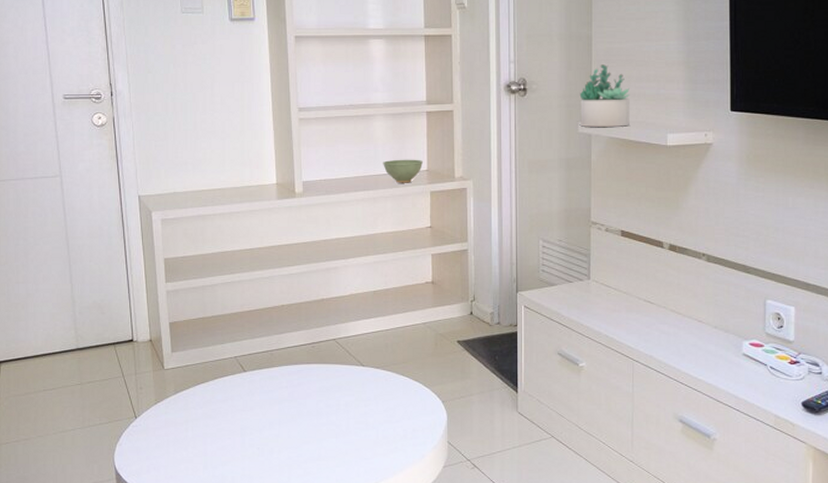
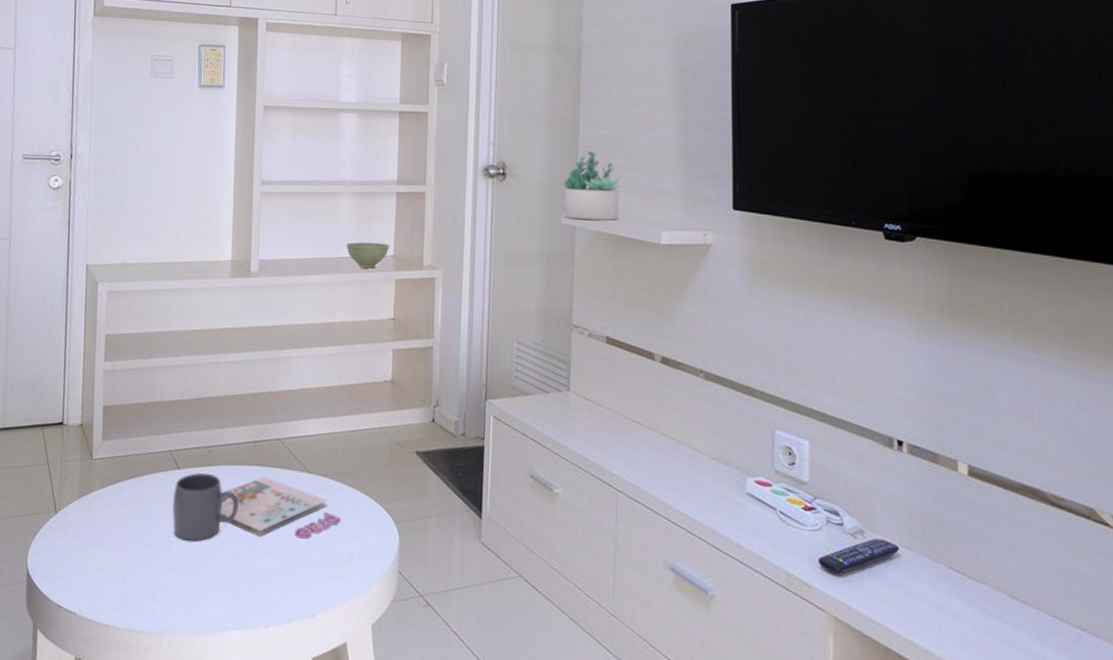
mug: none [241,373,302,433] -> present [172,472,239,542]
magazine: none [287,372,394,423] -> present [220,476,341,539]

